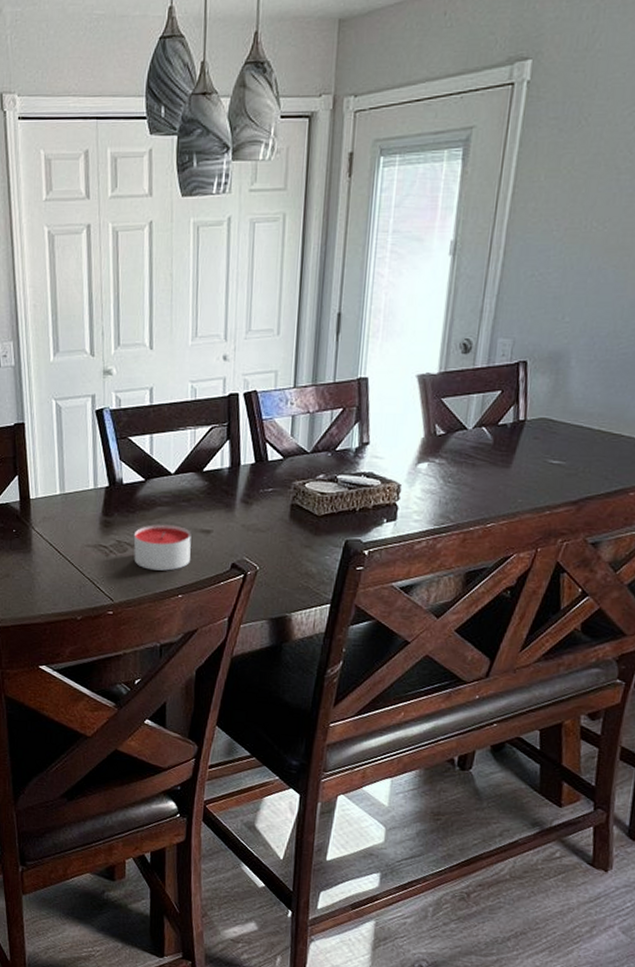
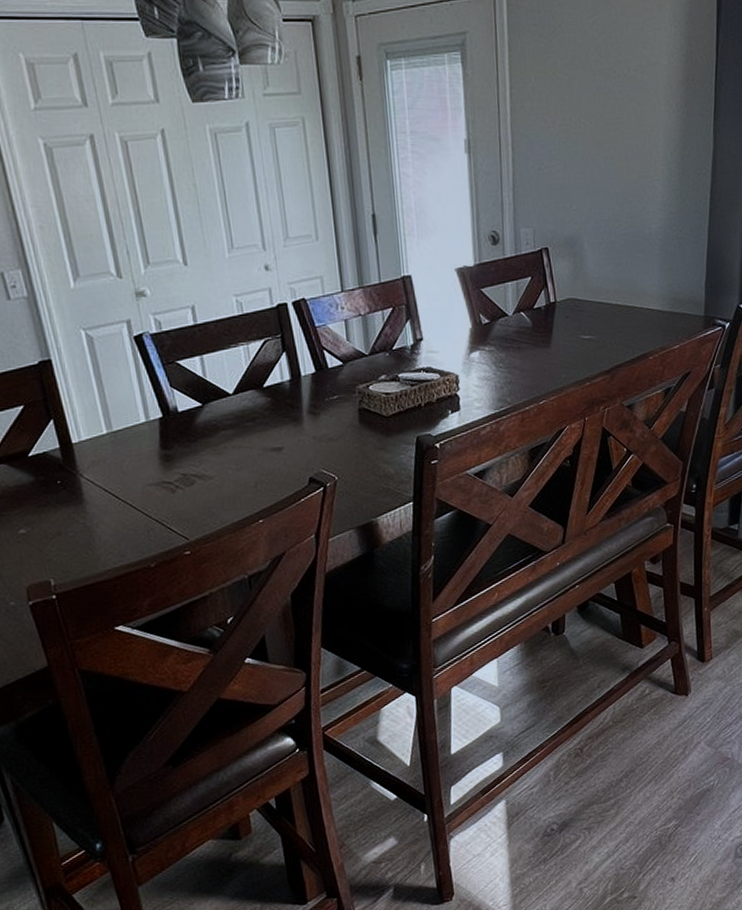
candle: present [133,524,191,571] -> none [199,447,265,500]

